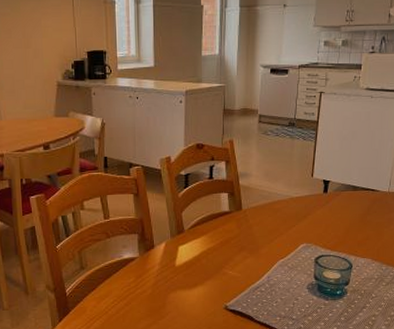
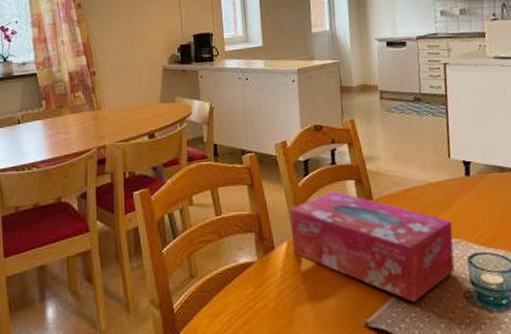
tissue box: none [170,201,307,291] -> present [290,190,455,302]

